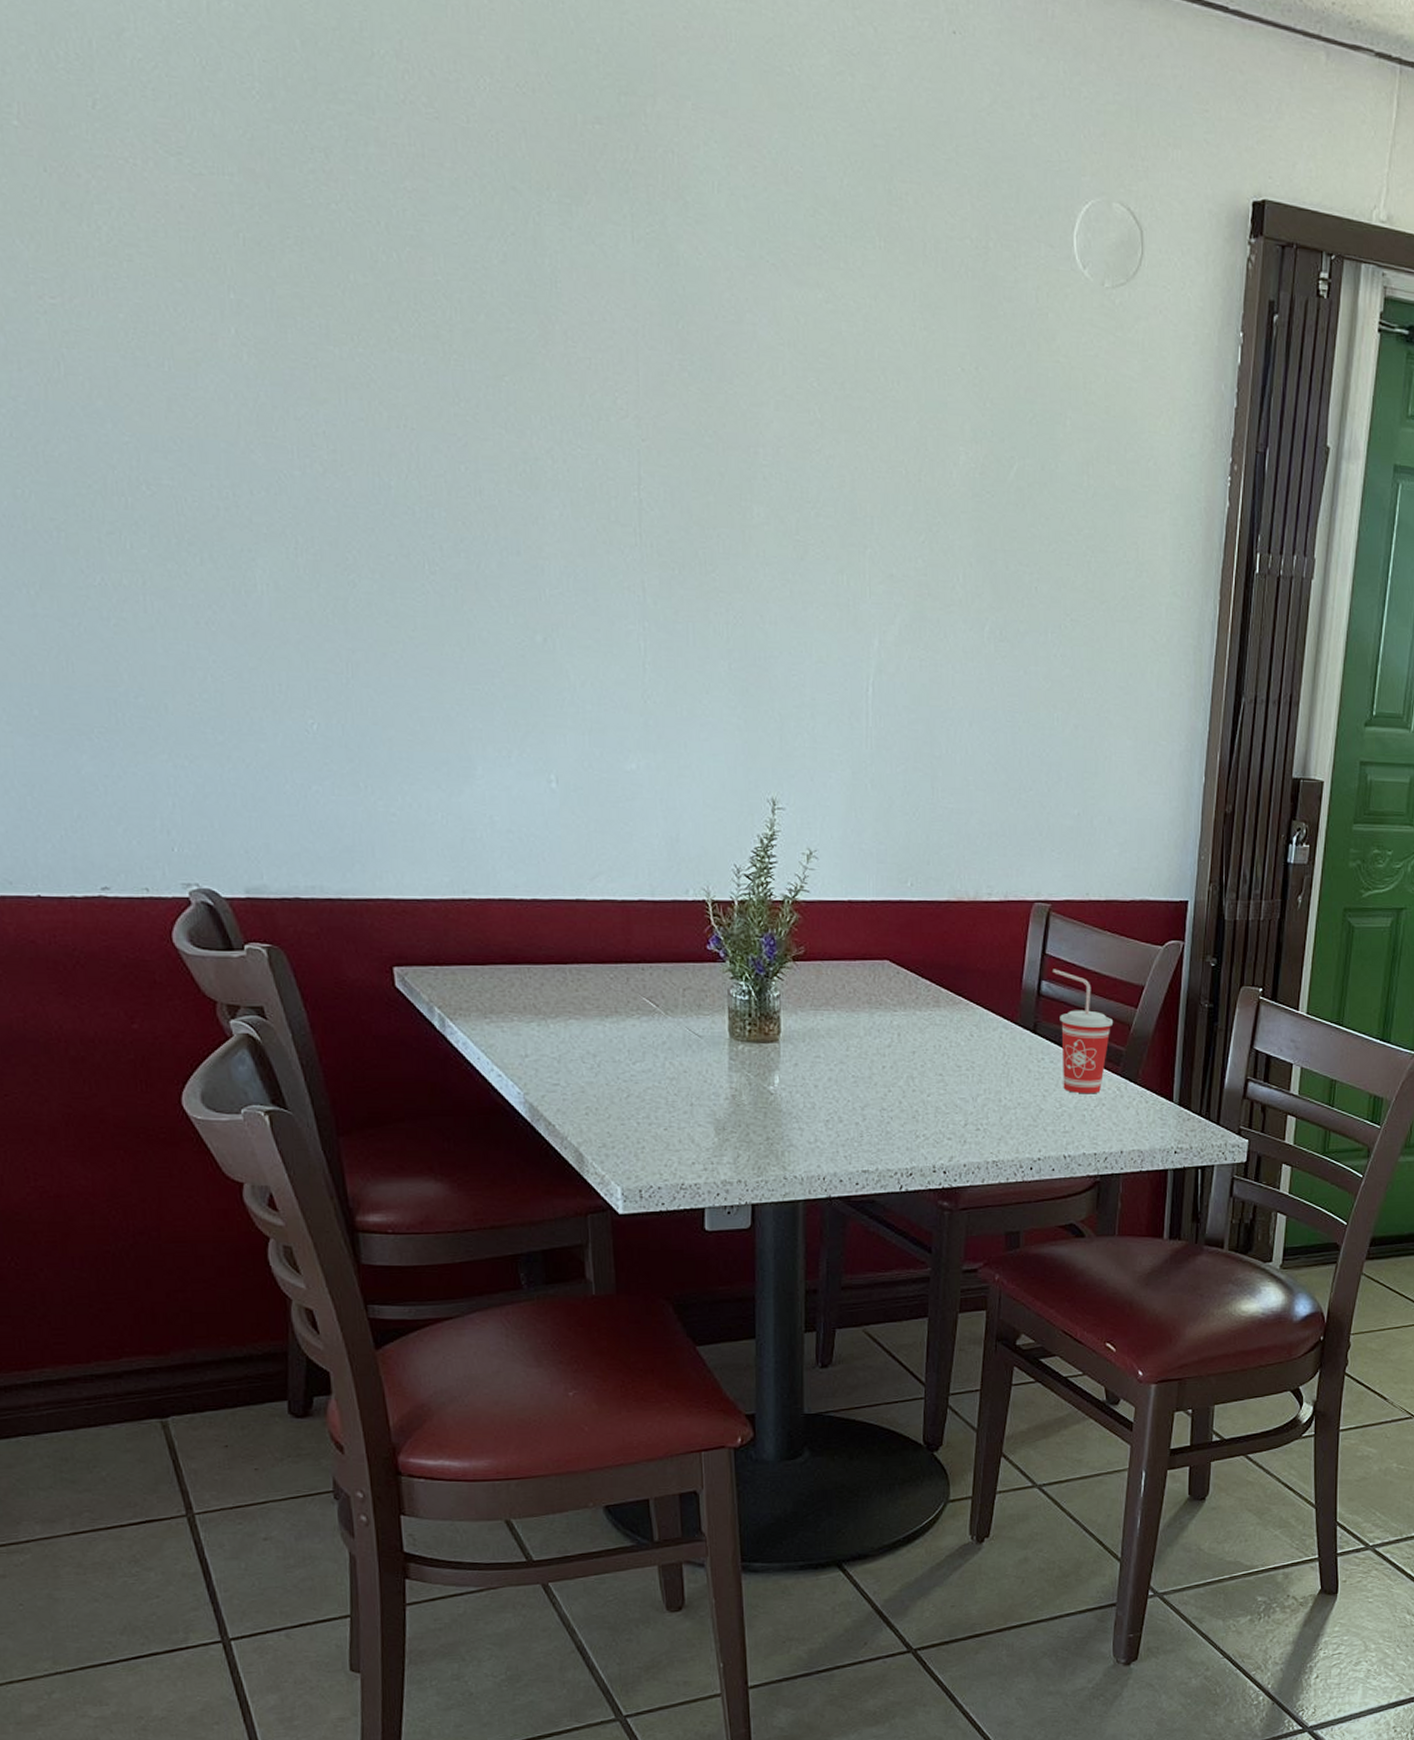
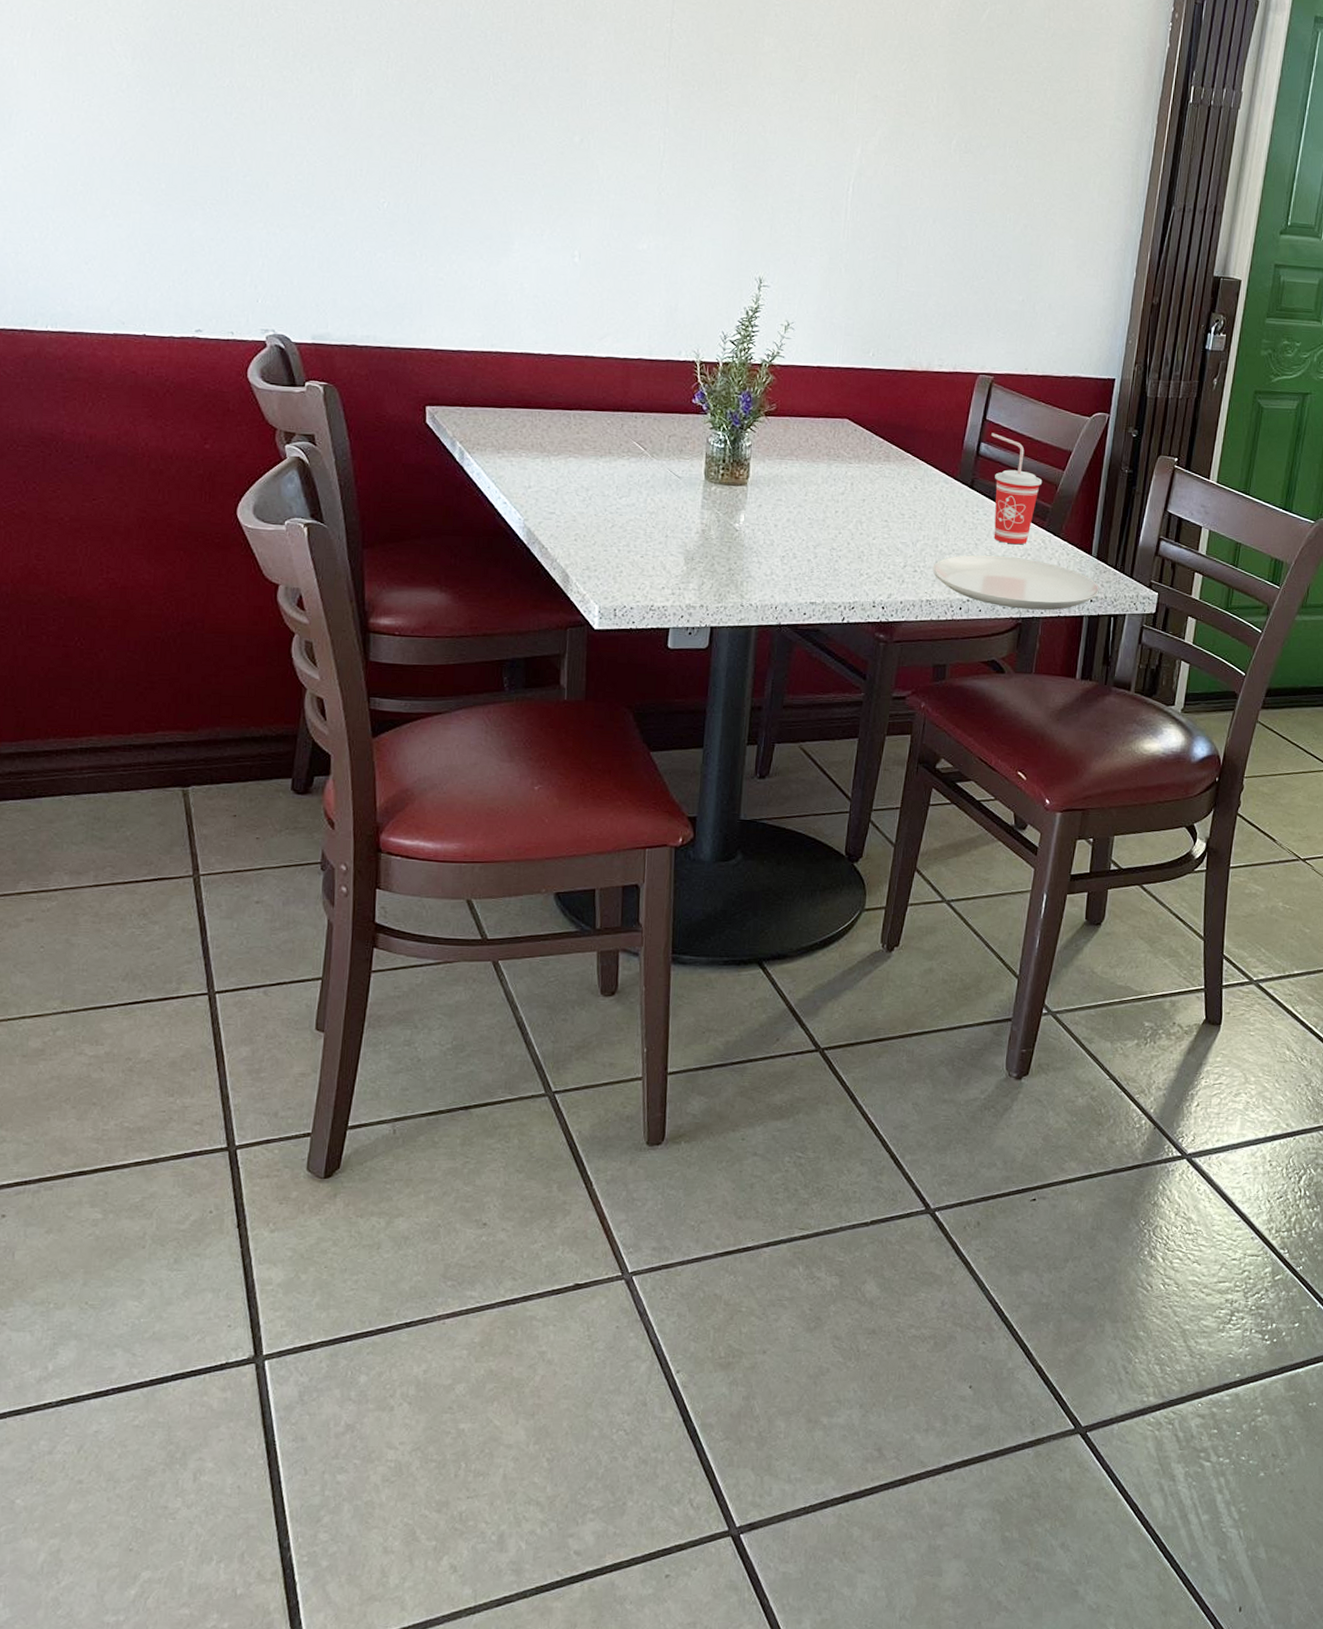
plate: none [997,1107,1184,1166] -> present [932,554,1099,611]

